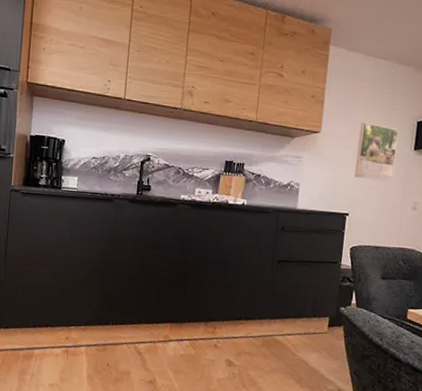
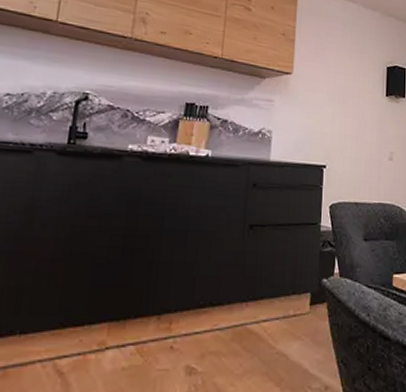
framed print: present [355,122,399,182] -> none [330,64,371,130]

